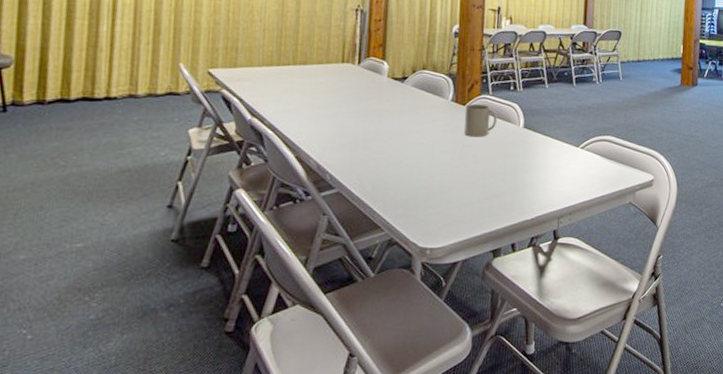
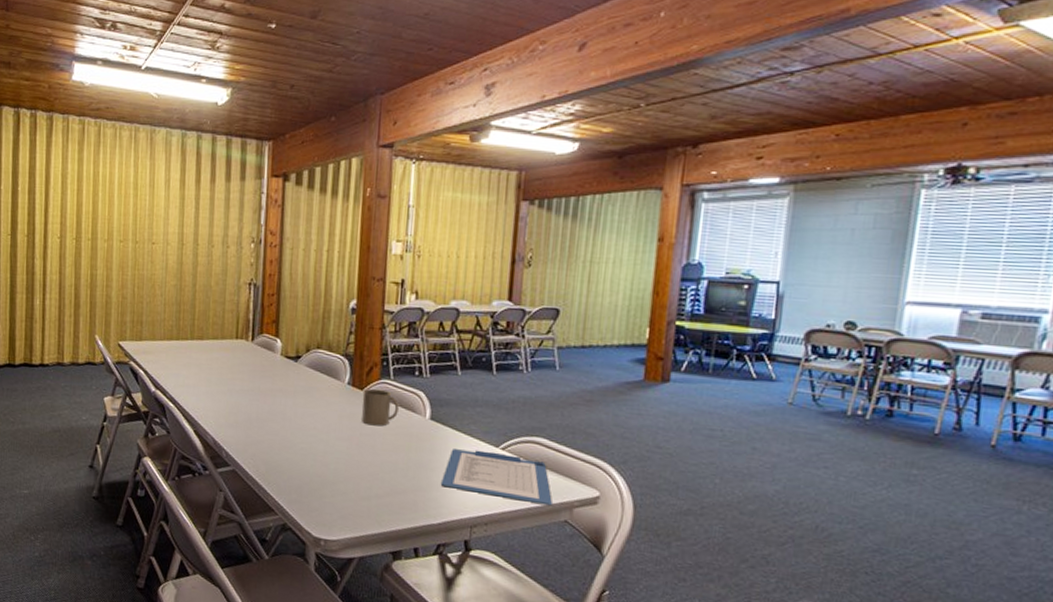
clipboard: none [533,151,620,192] -> present [440,449,552,506]

